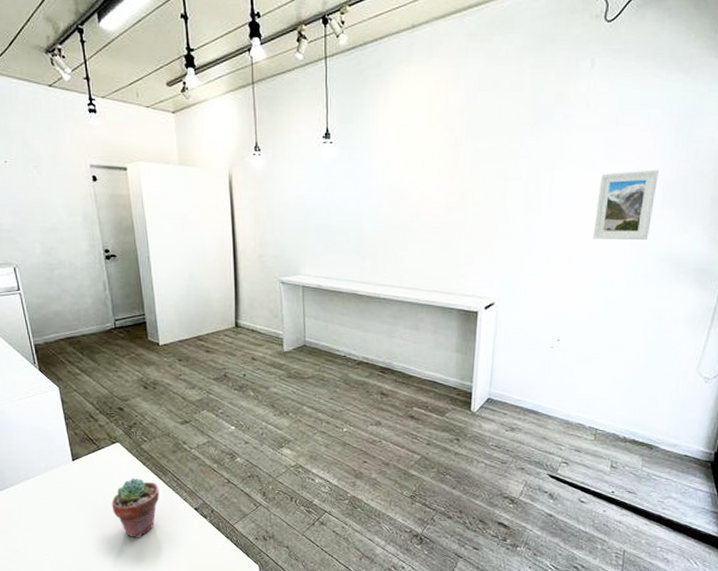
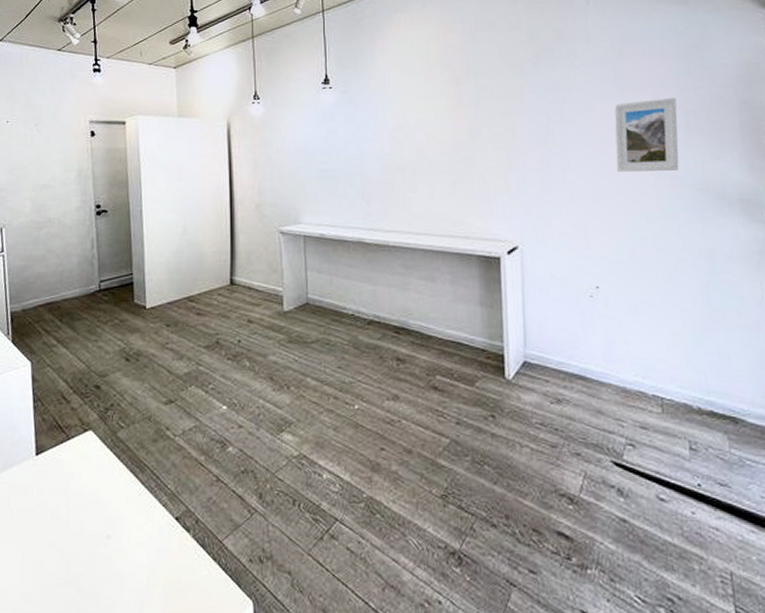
potted succulent: present [111,478,160,538] -> none [76,476,135,562]

